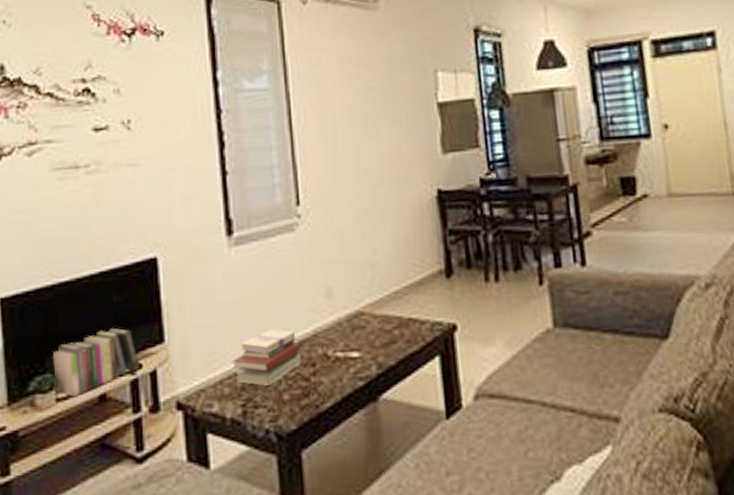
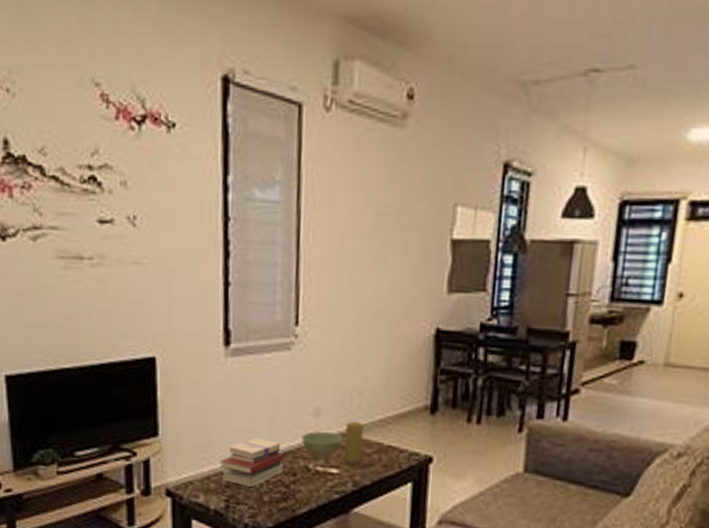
books: present [53,327,140,398] -> none [55,416,135,473]
bowl: none [315,312,360,344] -> present [300,430,343,460]
candle: none [361,297,386,347] -> present [341,421,364,466]

